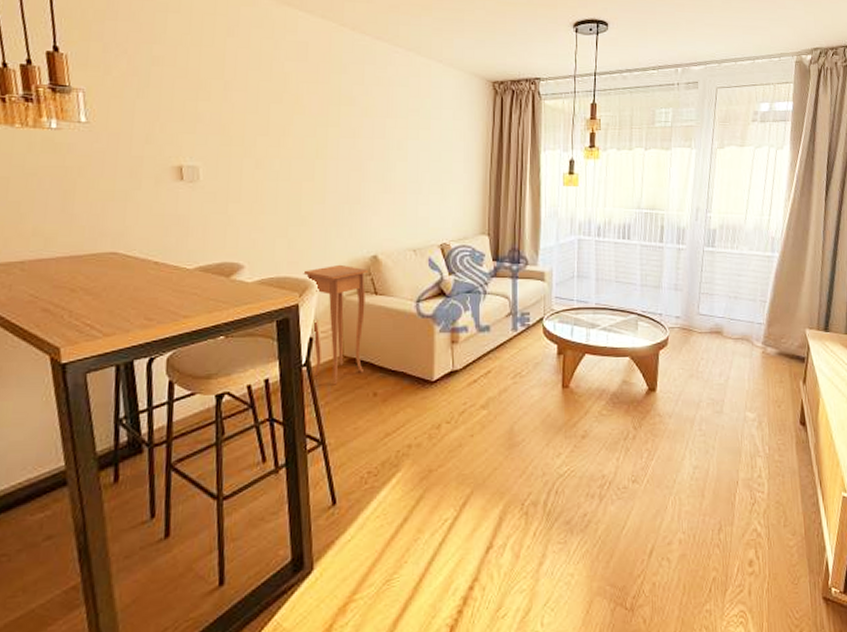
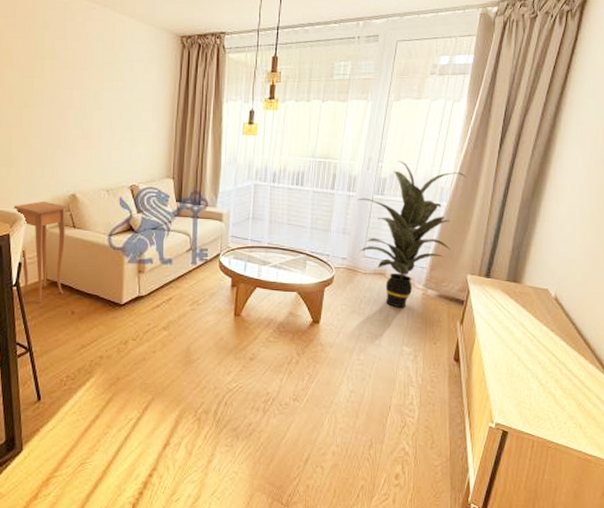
indoor plant: none [687,210,796,369] -> present [356,161,467,308]

